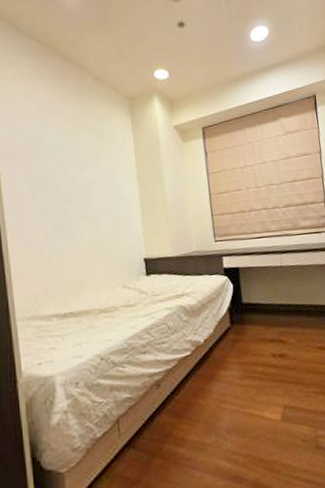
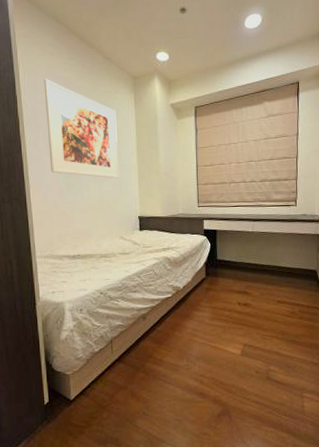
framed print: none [22,104,117,215] -> present [44,79,119,178]

